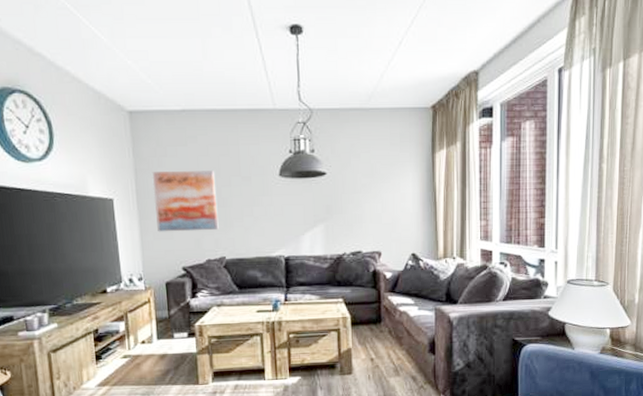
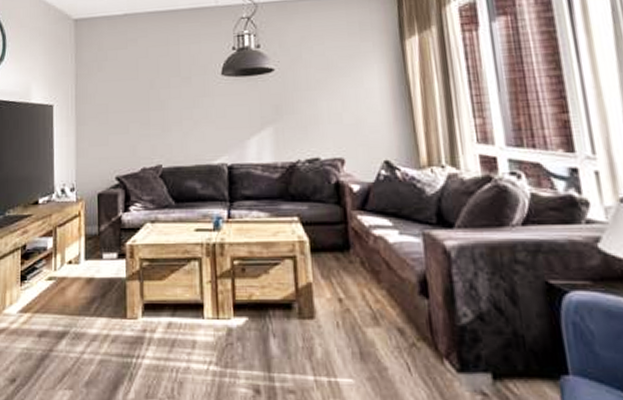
wall art: present [152,171,219,232] -> none [91,72,156,139]

